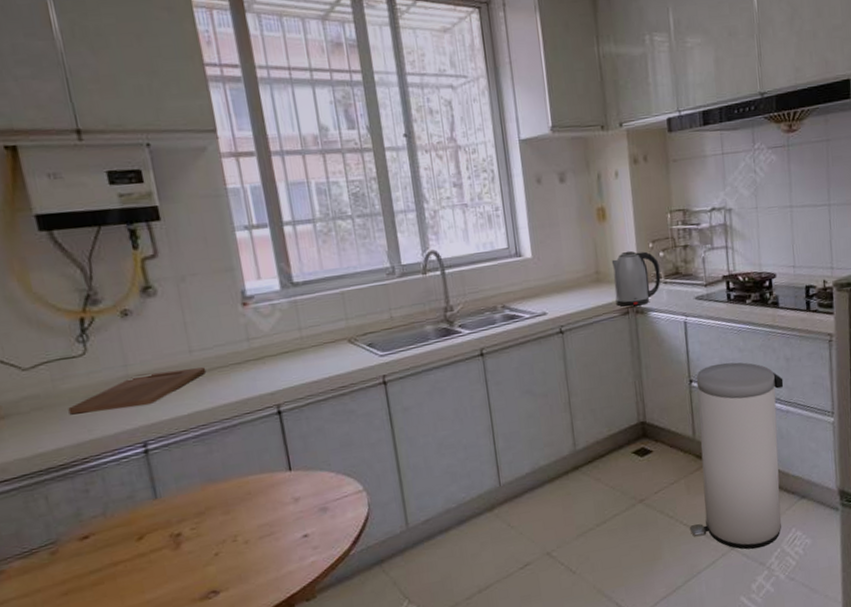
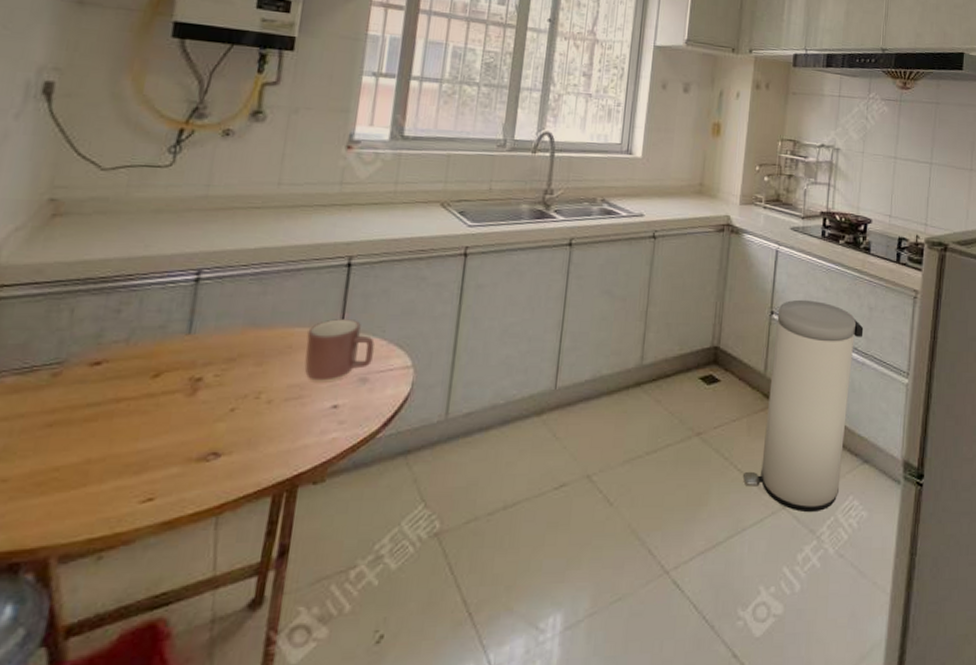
cutting board: present [68,367,207,415] -> none [132,197,289,231]
mug: none [260,459,327,519] -> present [304,319,375,382]
kettle: present [611,250,661,307] -> none [713,169,762,226]

